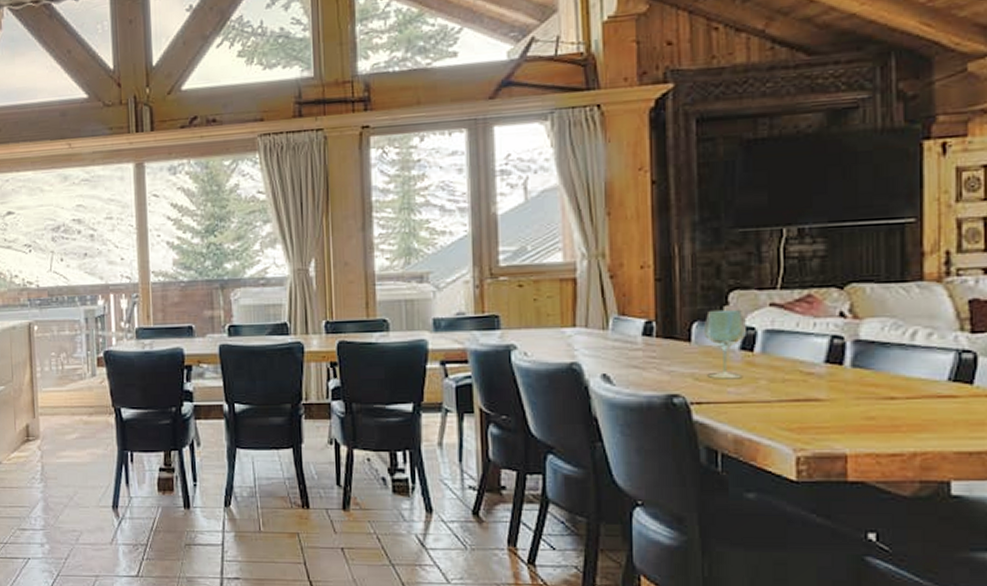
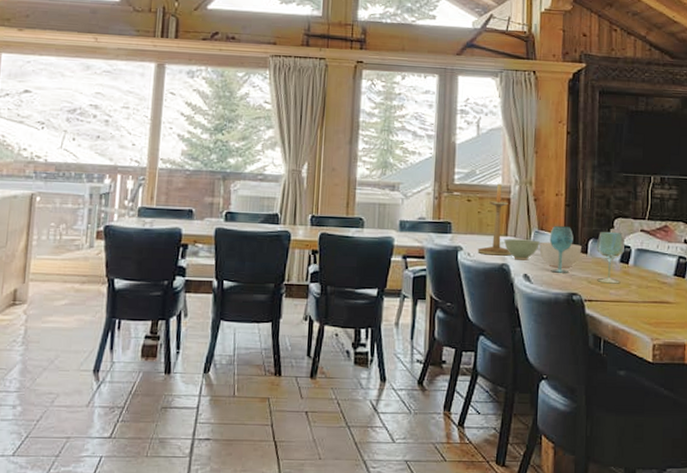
candlestick: none [536,249,584,353] -> present [477,175,513,256]
bowl: none [571,329,621,357] -> present [503,239,540,260]
bowl: none [621,330,682,363] -> present [539,242,581,268]
wine glass: none [635,307,670,370] -> present [549,225,574,273]

